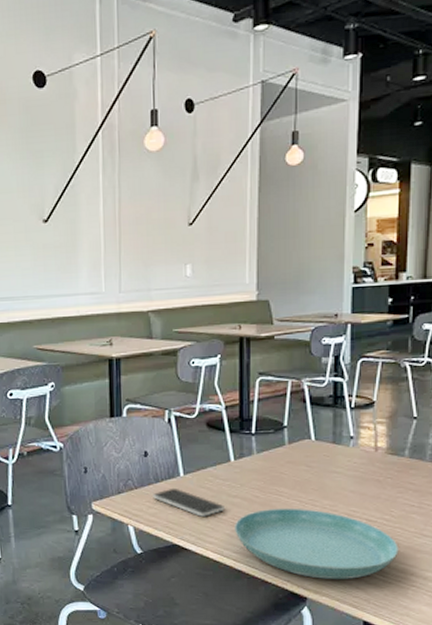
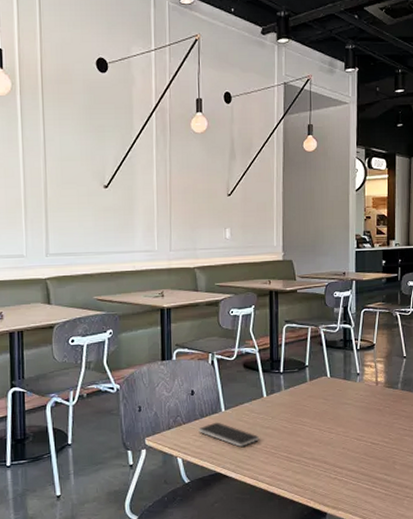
saucer: present [235,508,399,579] -> none [267,435,396,496]

